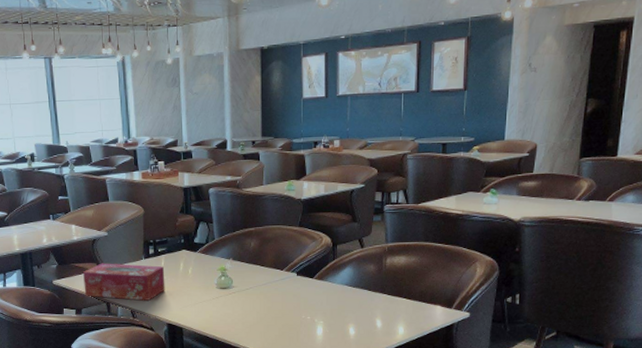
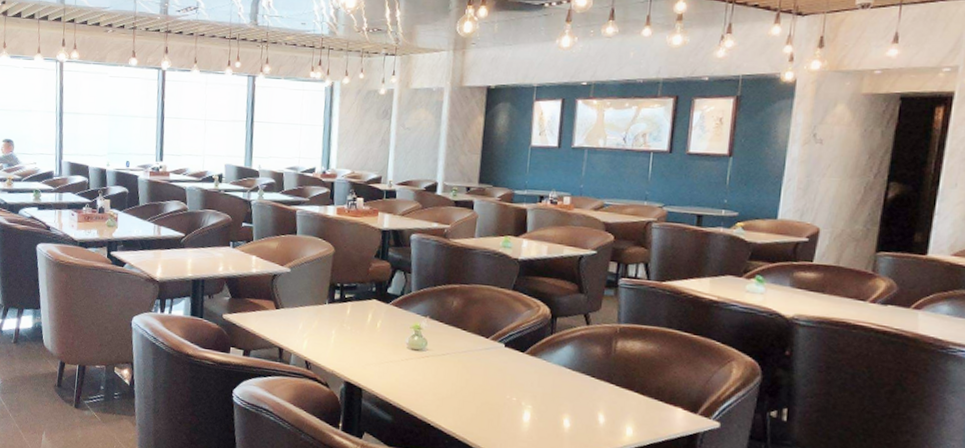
tissue box: present [83,263,165,301] -> none [255,302,349,352]

